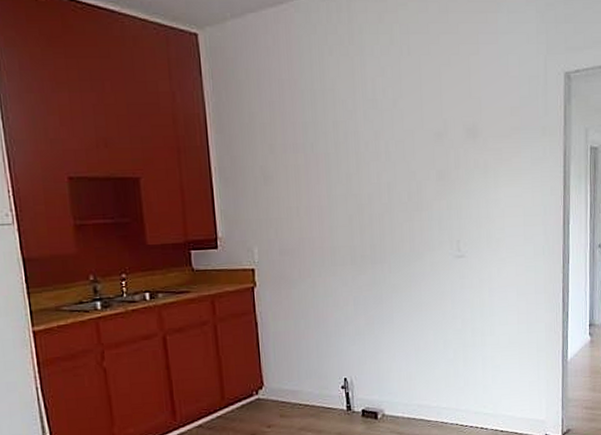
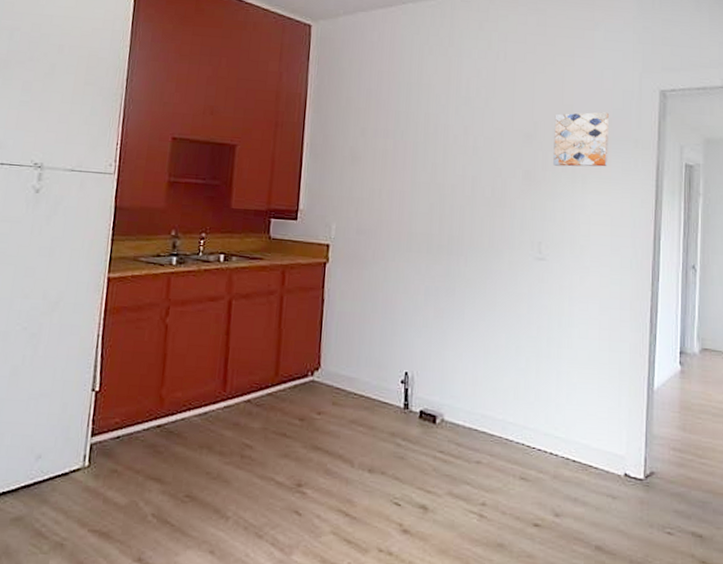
wall art: none [463,101,518,163] -> present [553,112,610,167]

